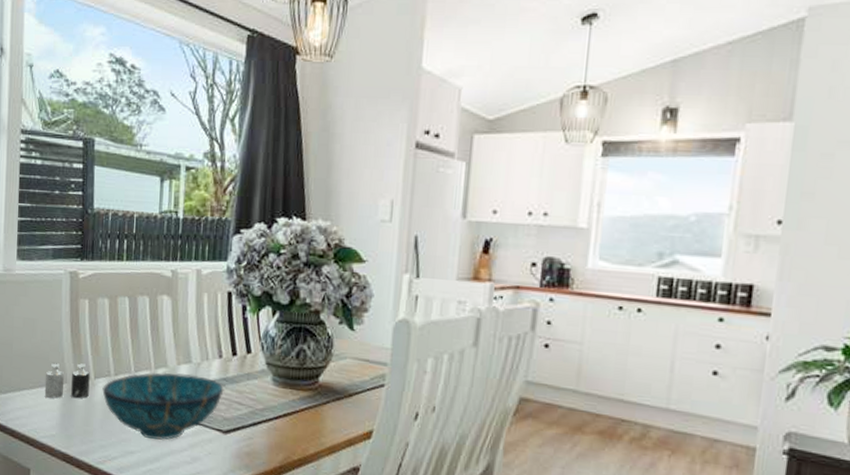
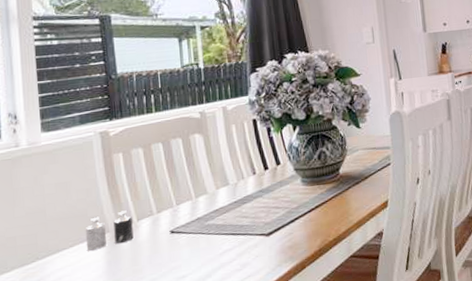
decorative bowl: present [102,372,224,440] -> none [146,193,262,260]

